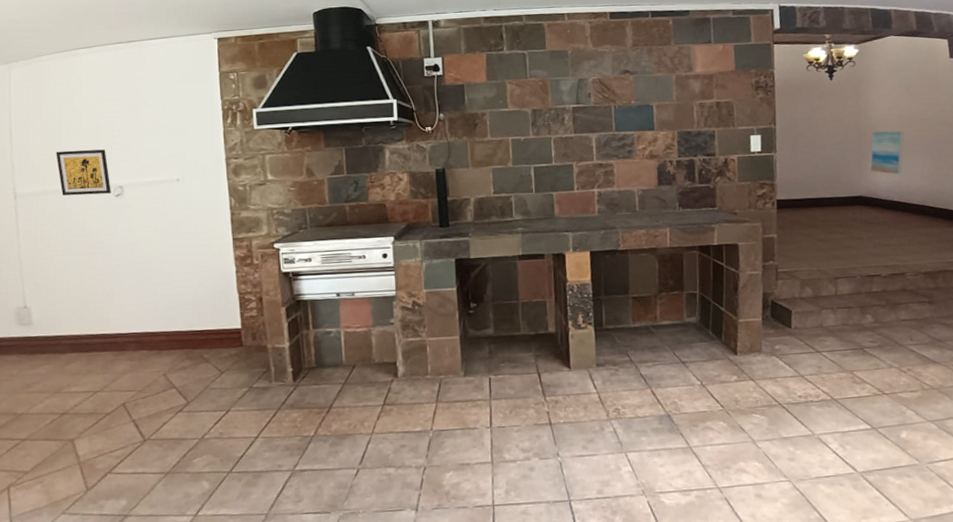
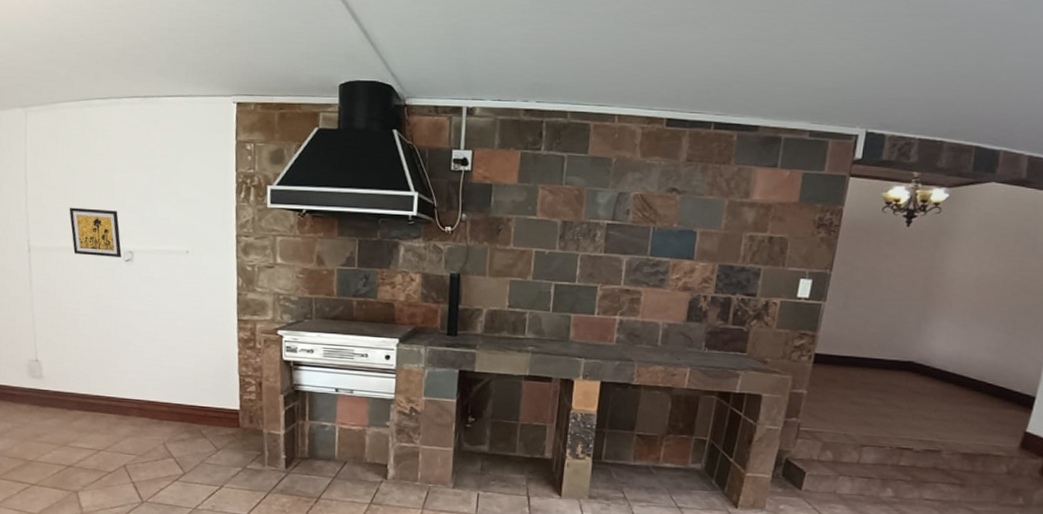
wall art: present [870,130,904,175] -> none [929,291,979,344]

